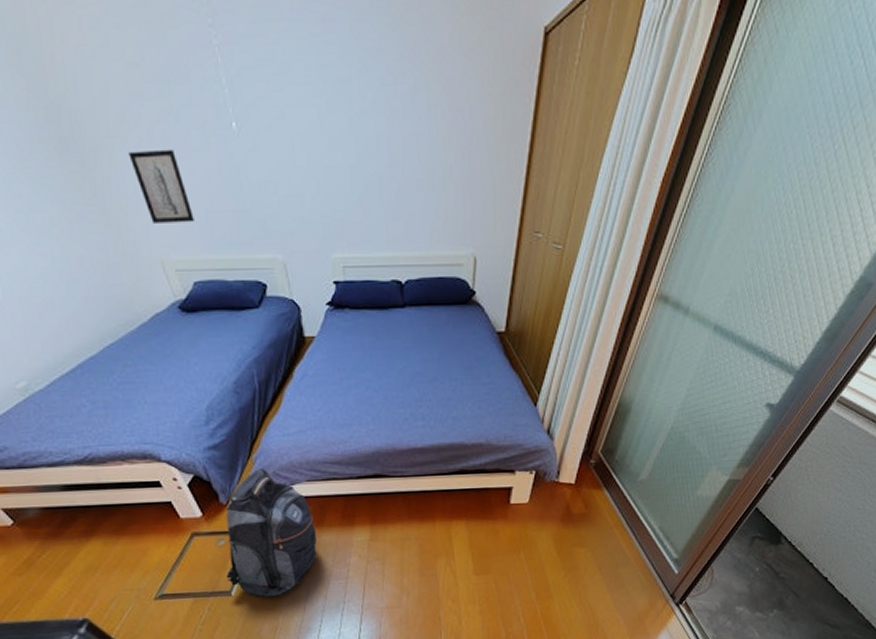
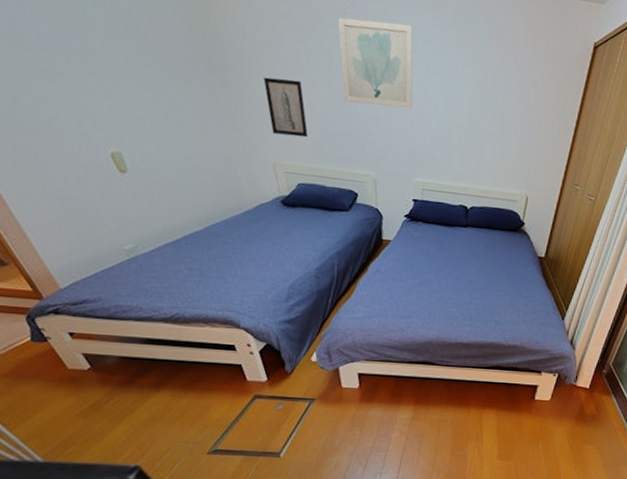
wall art: none [204,47,316,168] -> present [338,17,413,109]
backpack: present [226,469,317,597] -> none [278,345,367,462]

